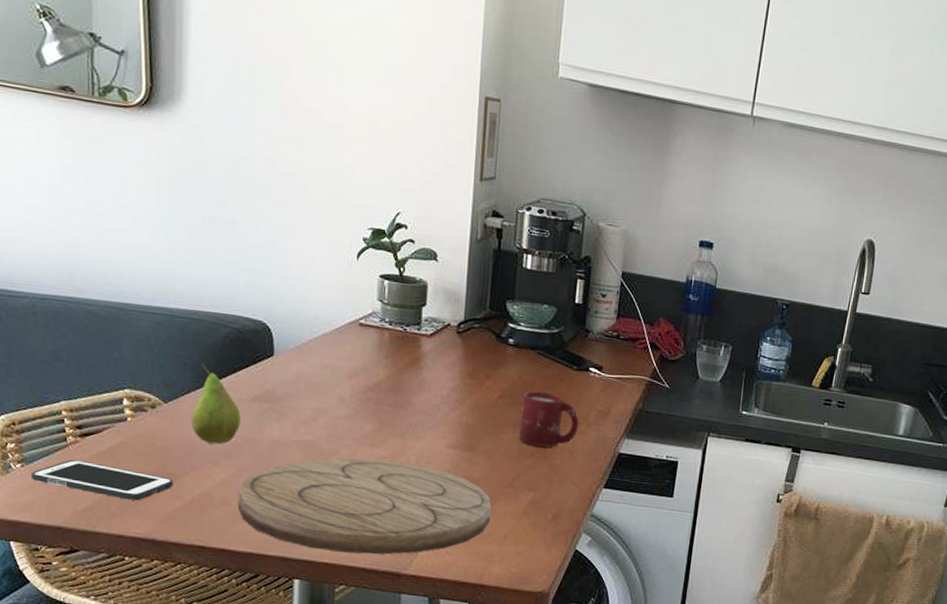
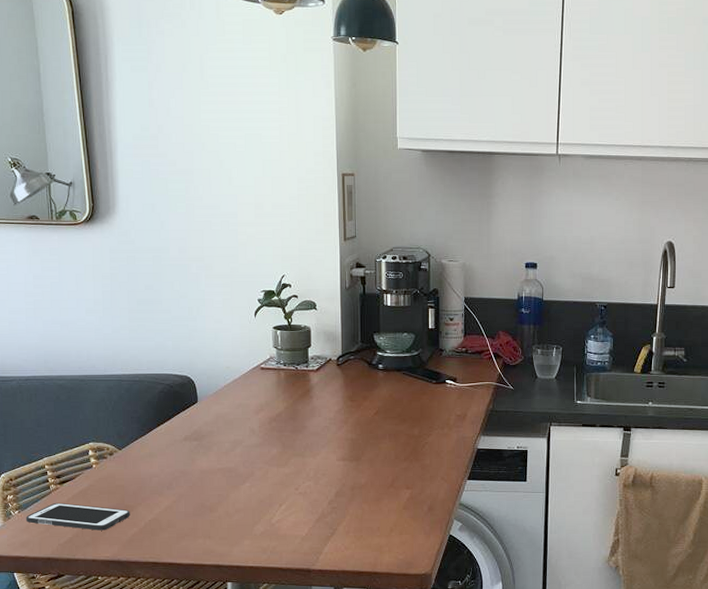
fruit: present [191,363,241,445] -> none [139,415,177,479]
cutting board: present [237,458,491,555] -> none [179,477,377,557]
cup: present [519,391,579,447] -> none [394,405,442,451]

